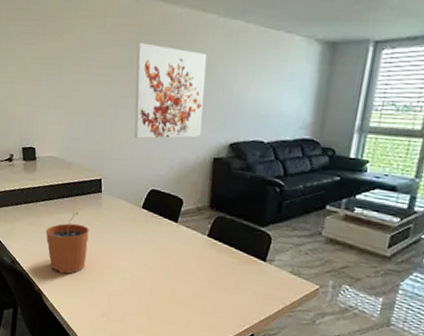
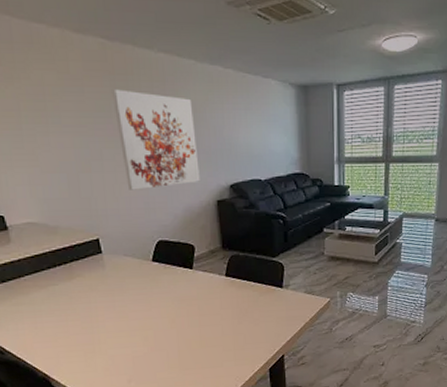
plant pot: present [45,212,89,274] -> none [38,279,98,350]

